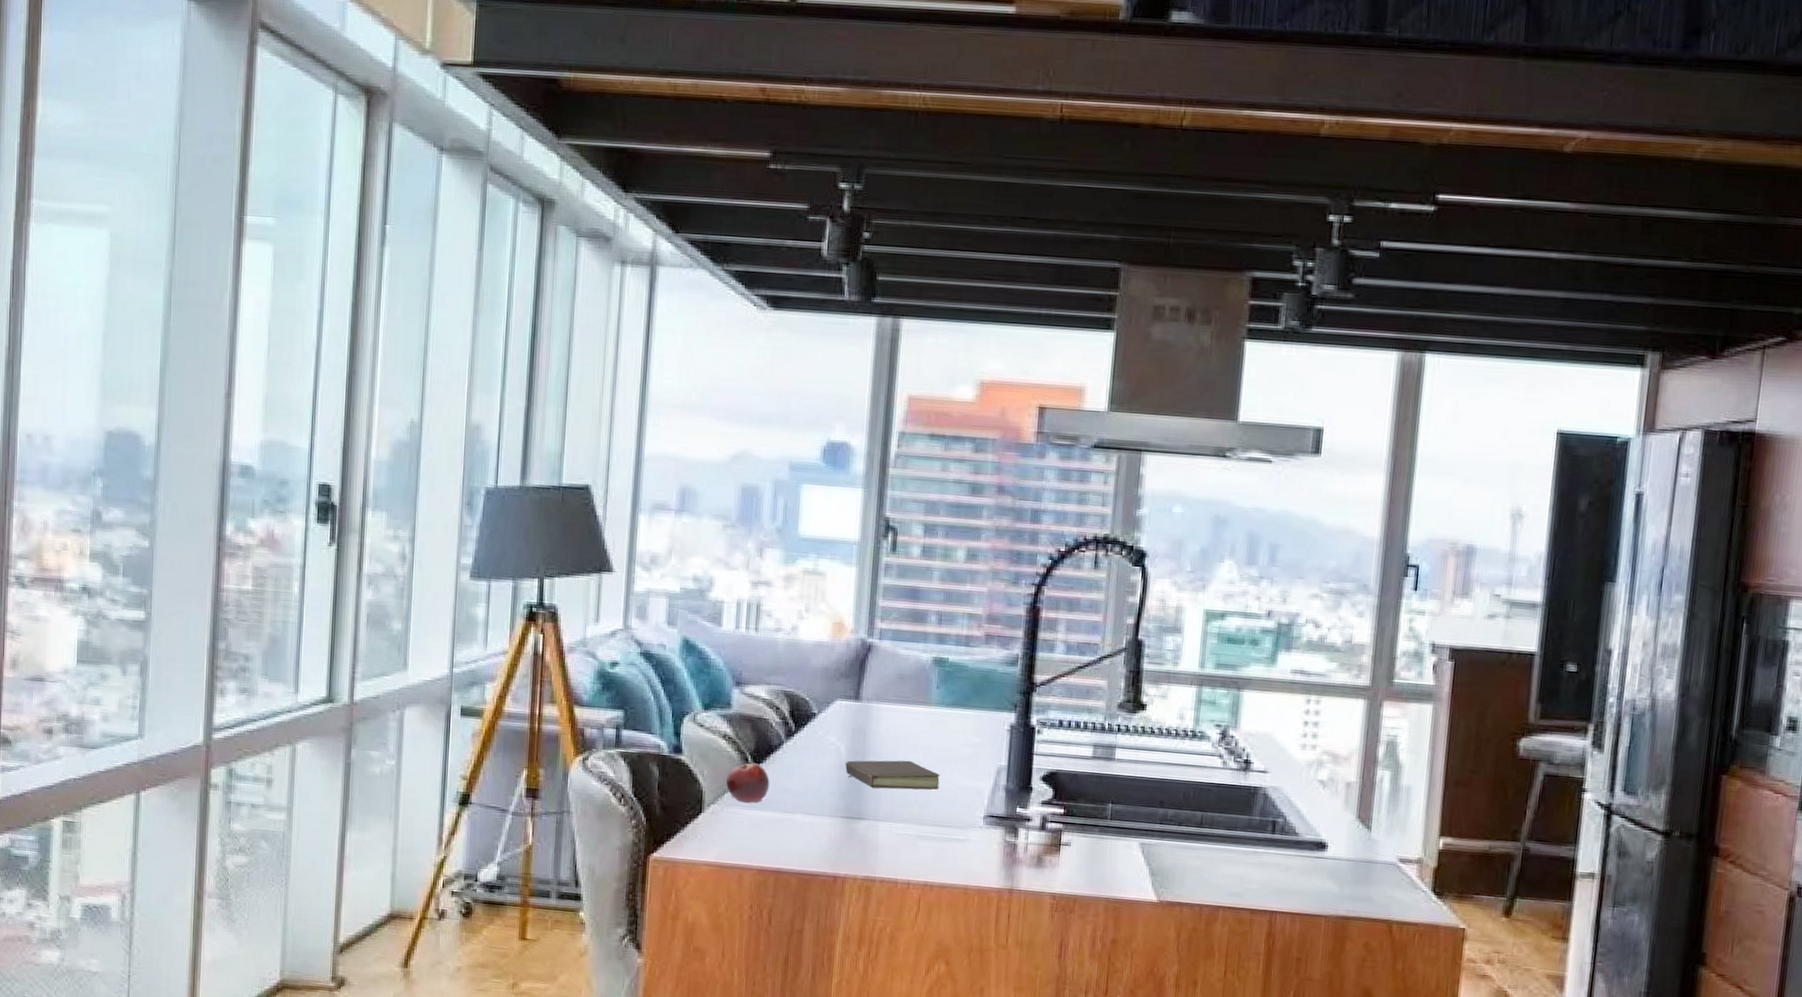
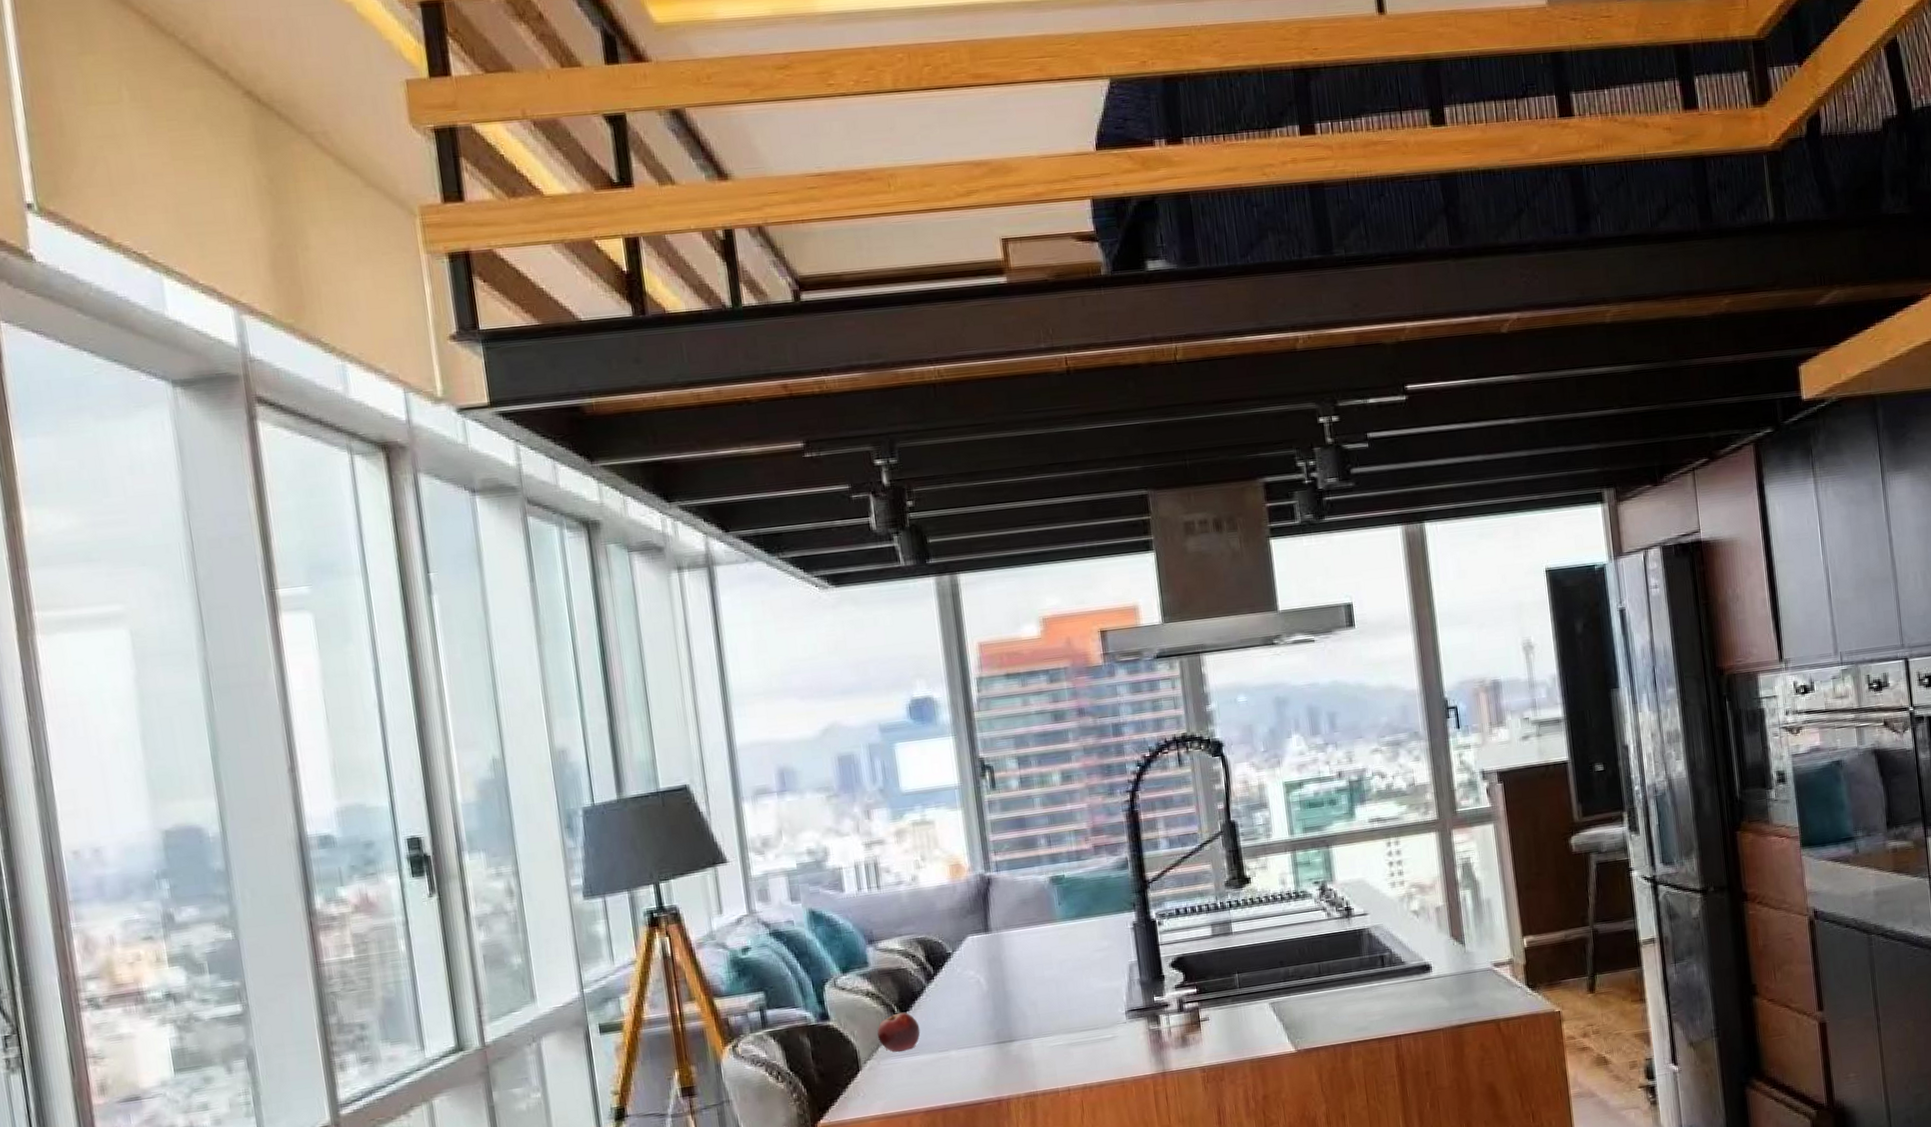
book: present [845,760,940,790] -> none [988,976,1079,1010]

